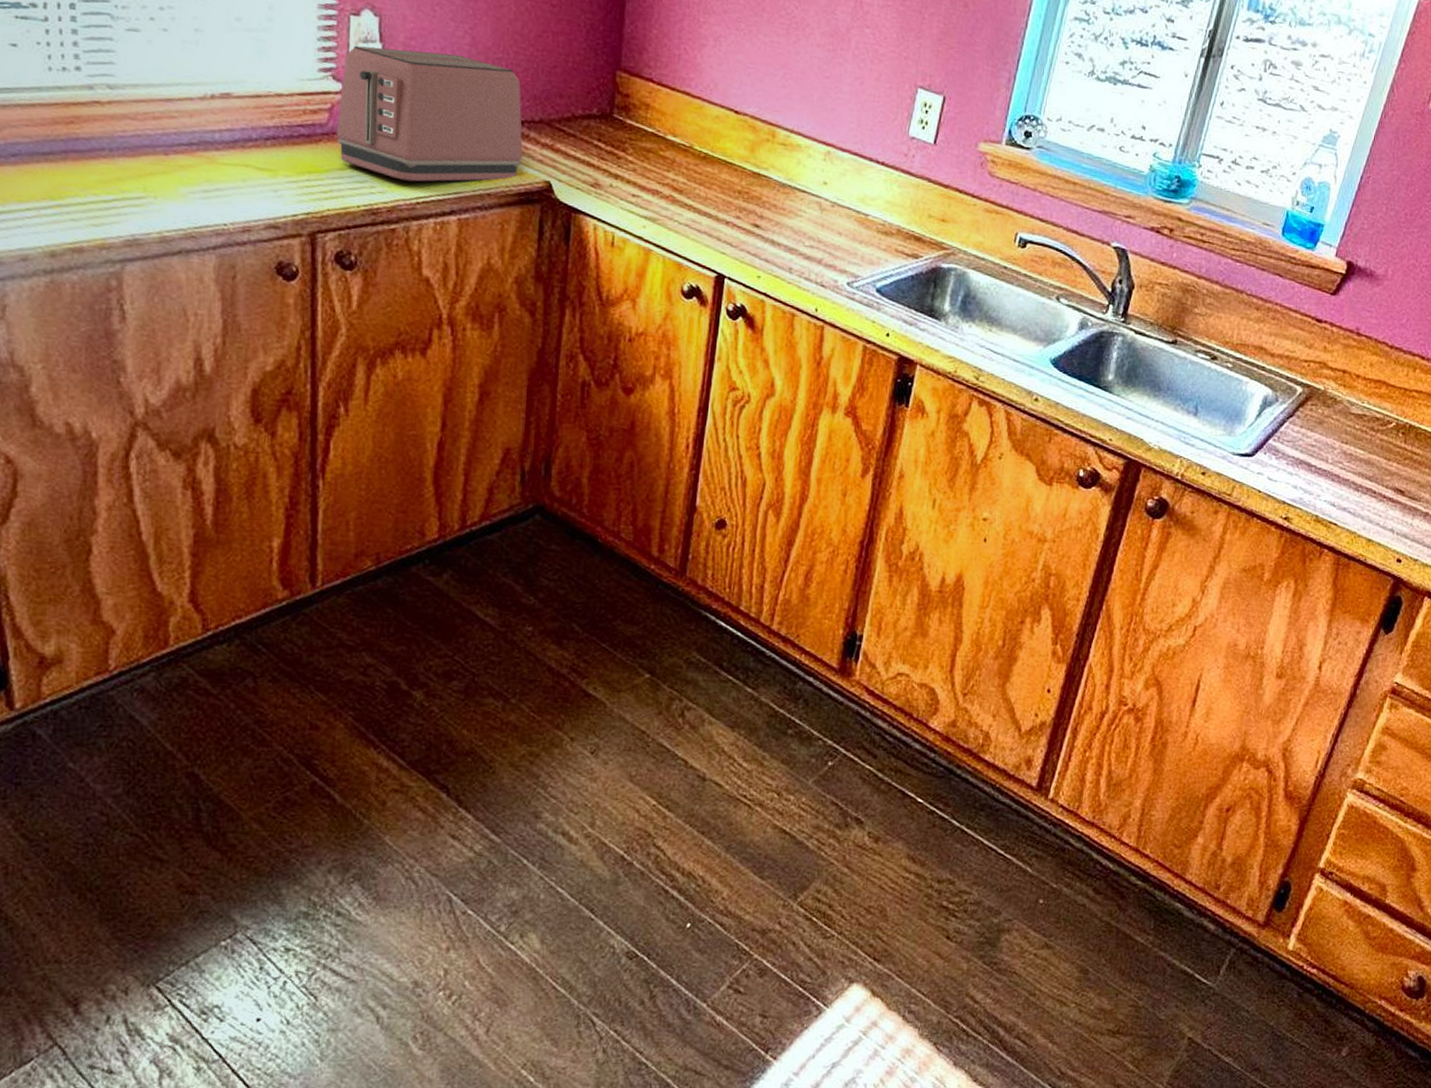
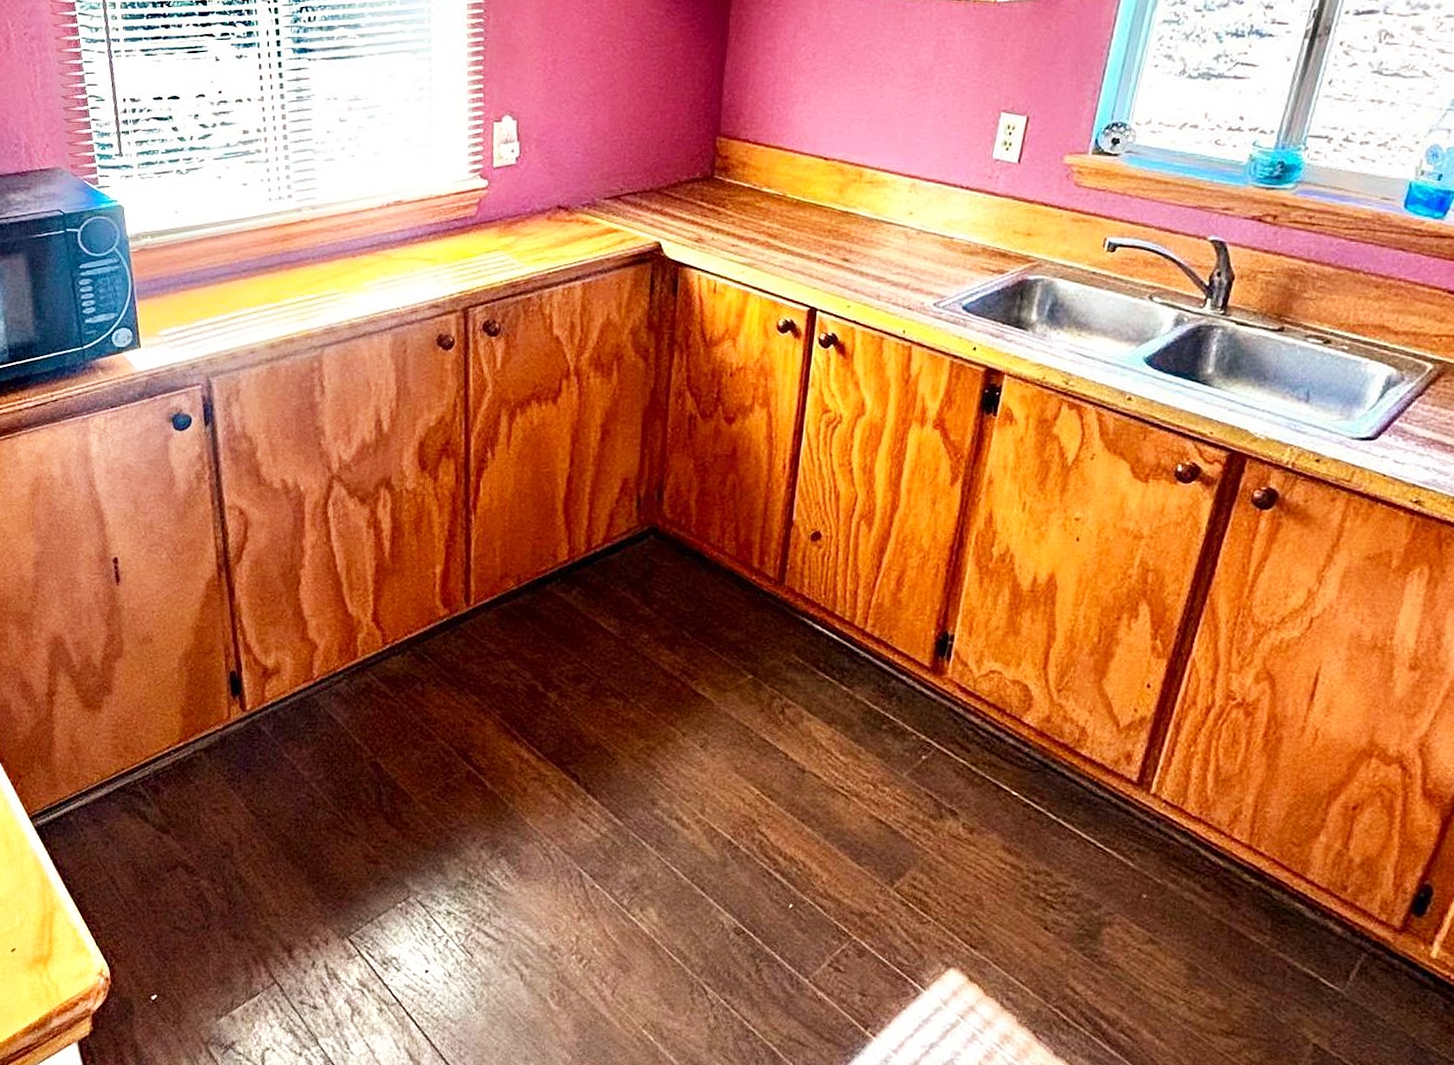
toaster: present [336,45,523,182] -> none [483,142,636,256]

